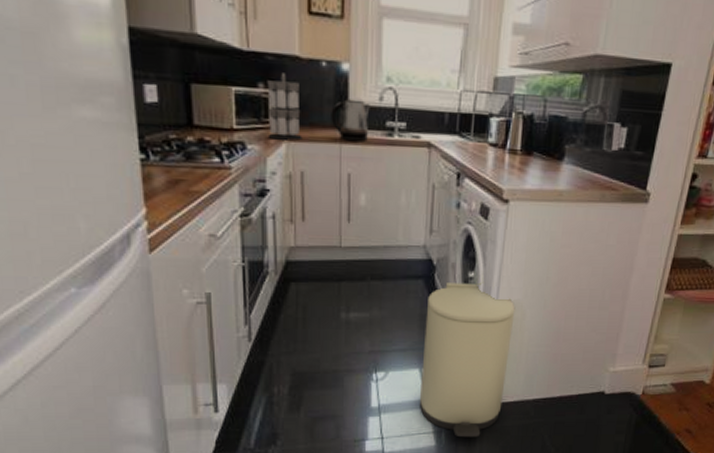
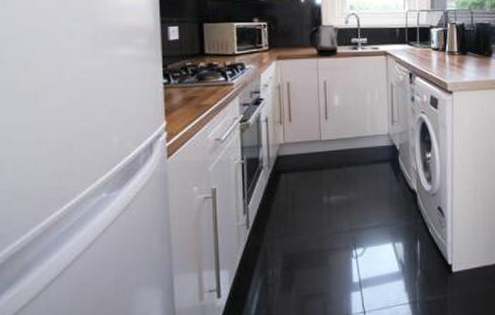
spice rack: present [267,73,302,141] -> none [260,10,288,60]
pedal bin: present [419,283,515,438] -> none [394,162,469,307]

